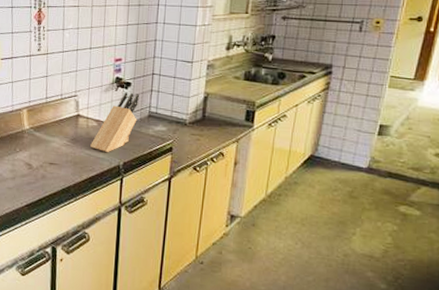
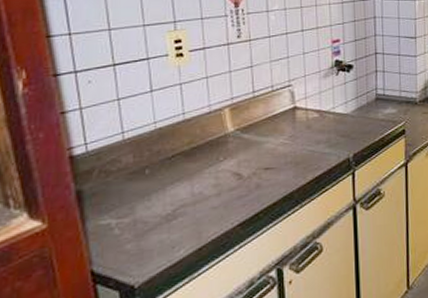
knife block: present [90,92,140,152] -> none [313,75,364,145]

